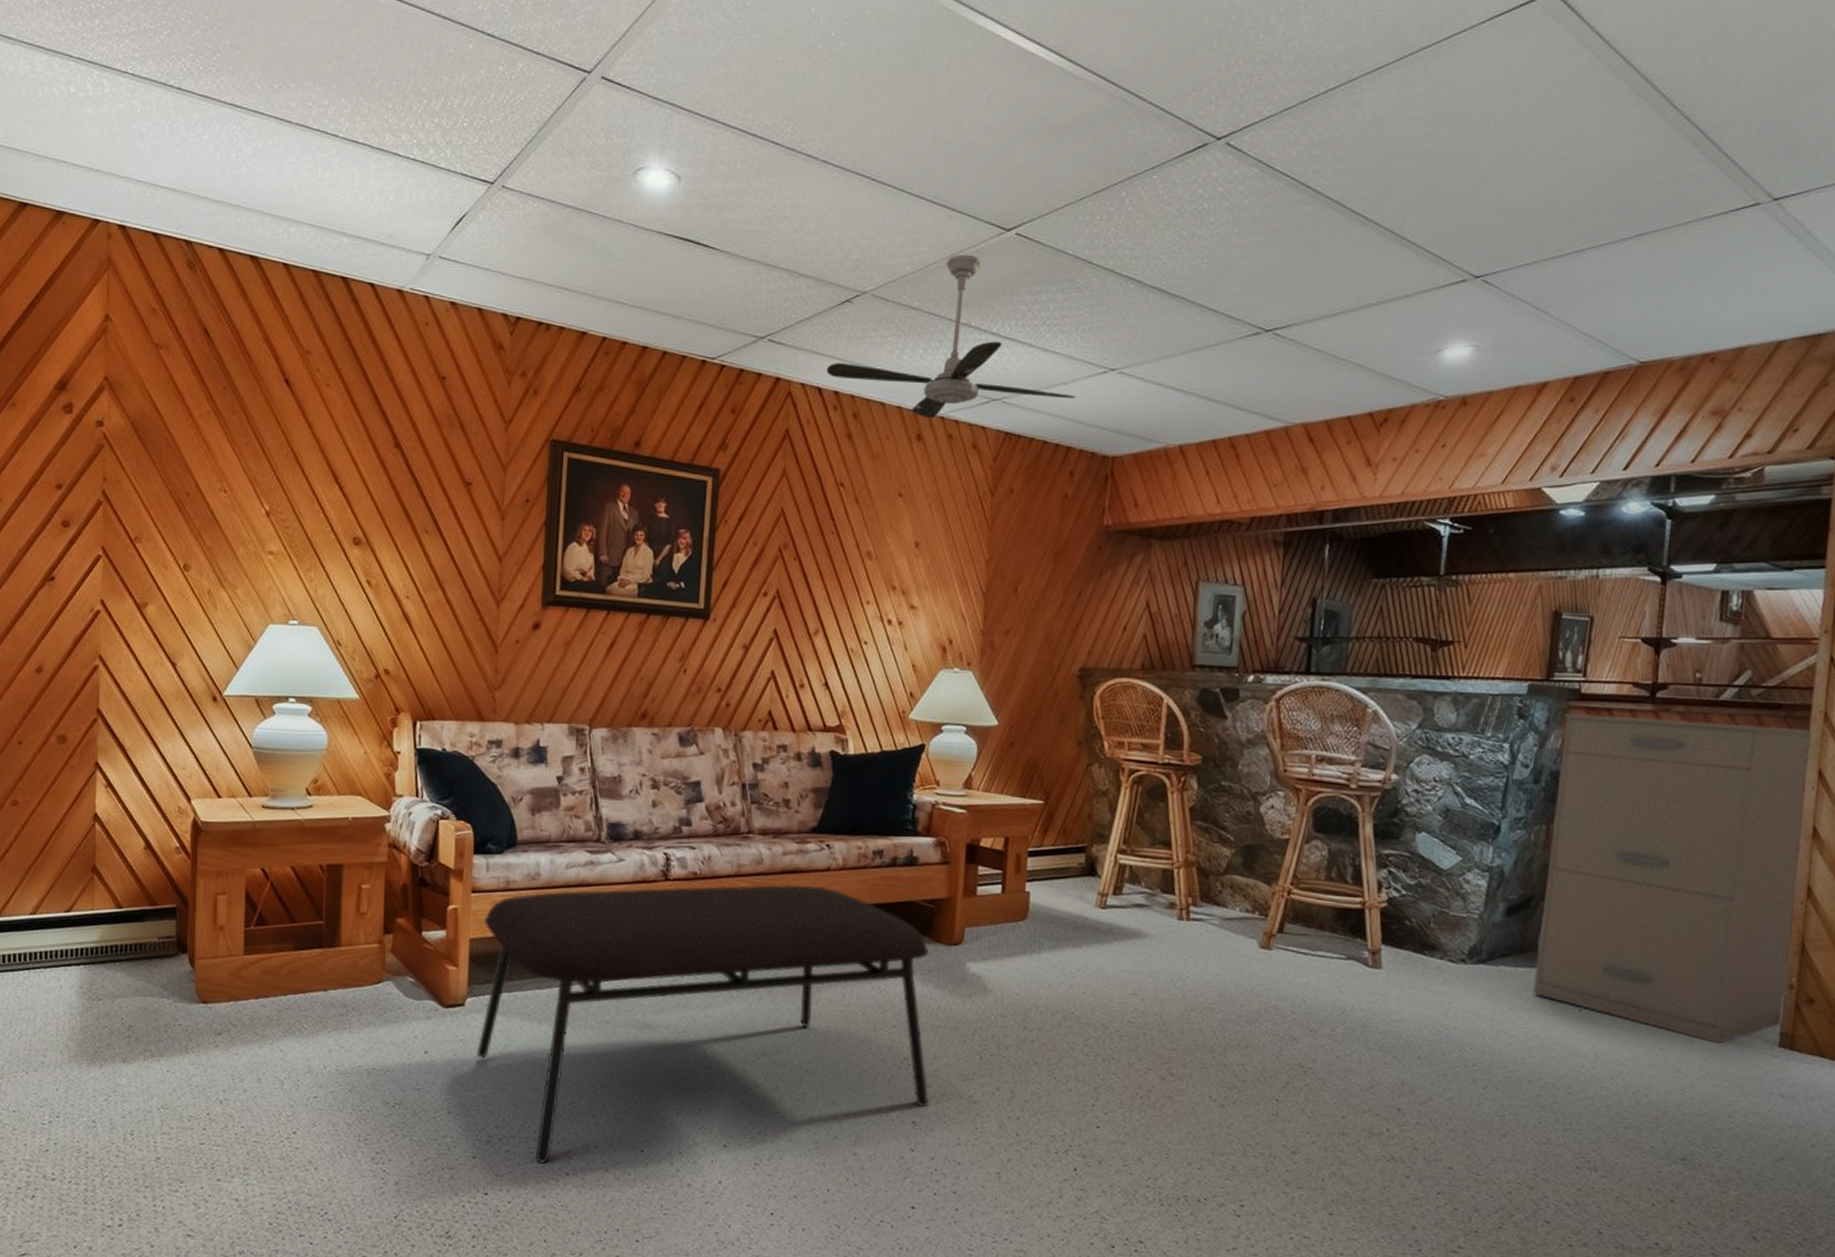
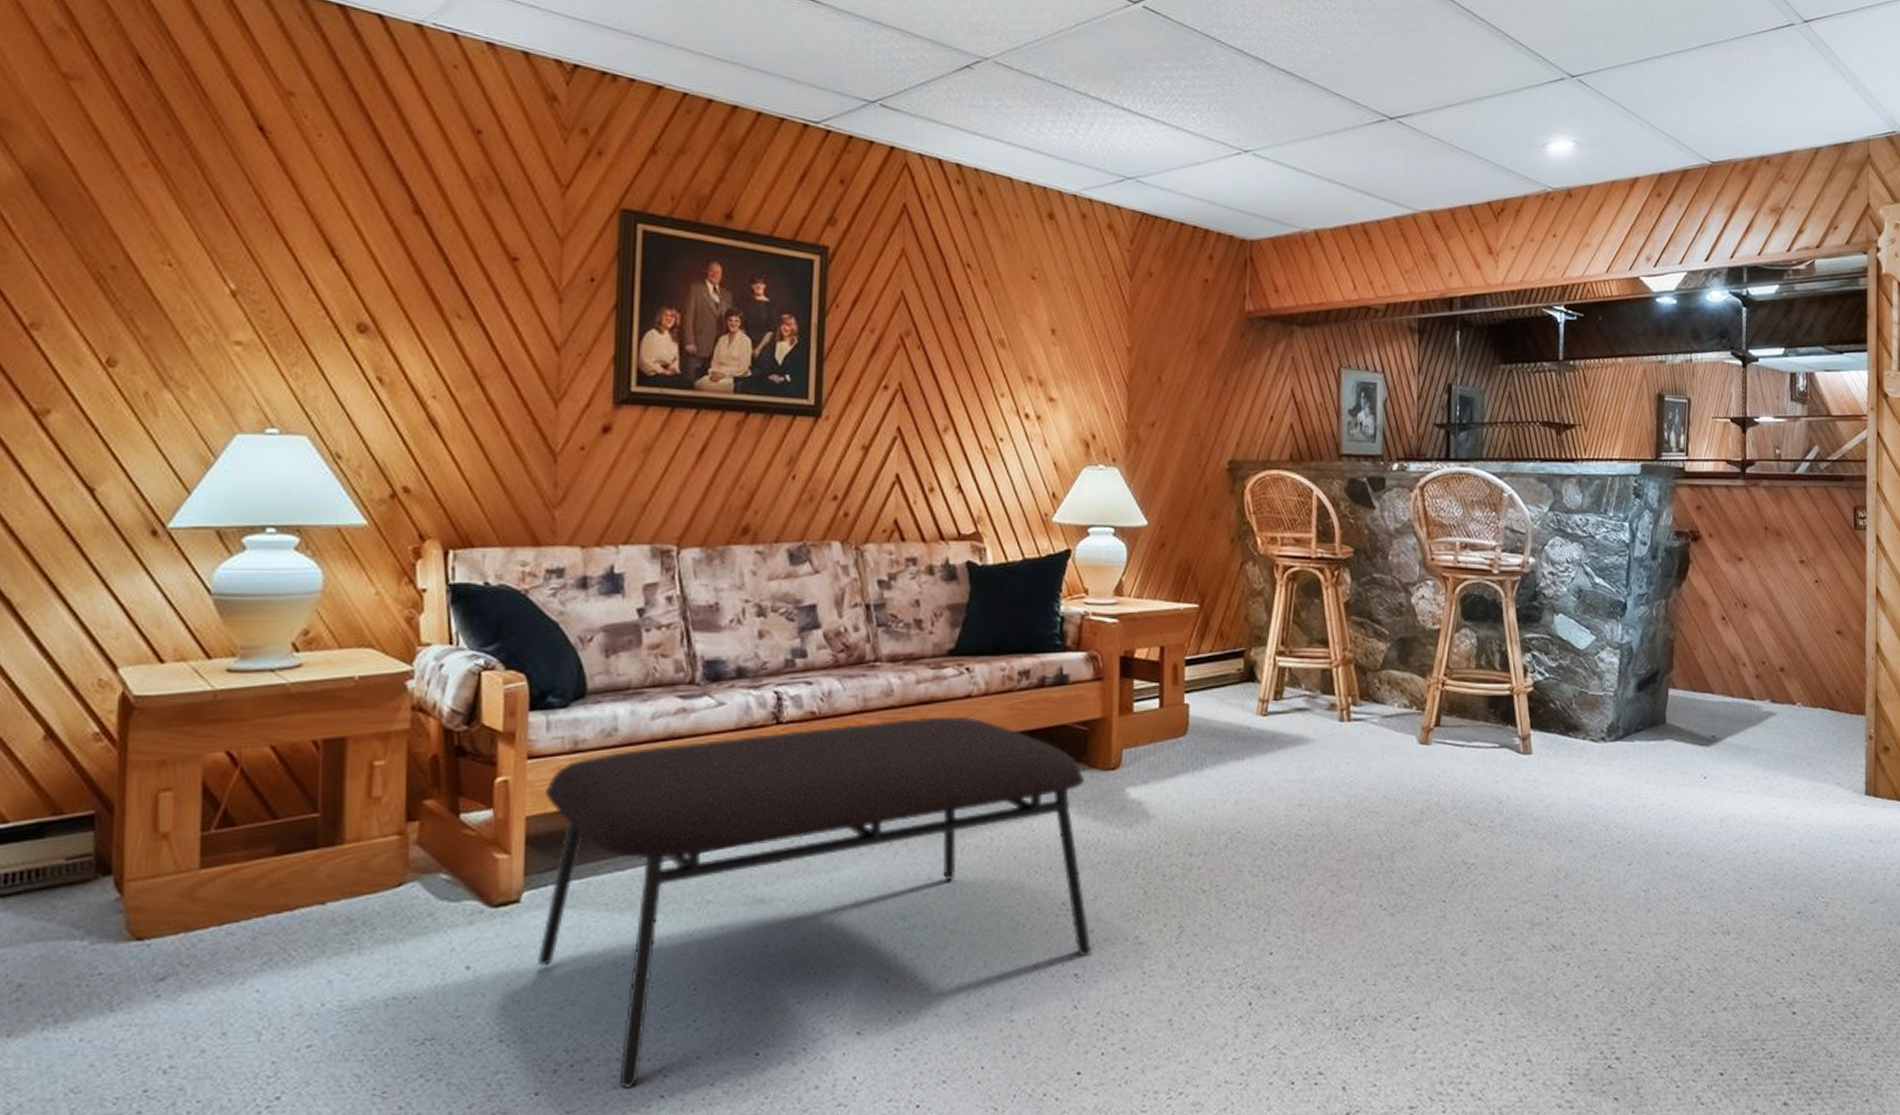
ceiling fan: present [826,254,1076,419] -> none [947,24,1212,196]
filing cabinet: present [1532,713,1814,1043] -> none [1664,491,1870,797]

